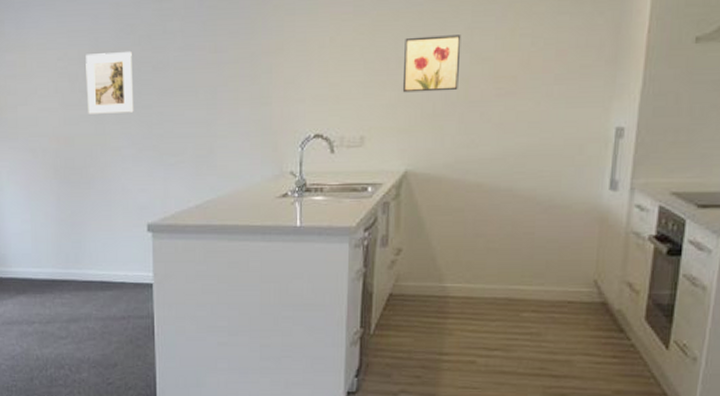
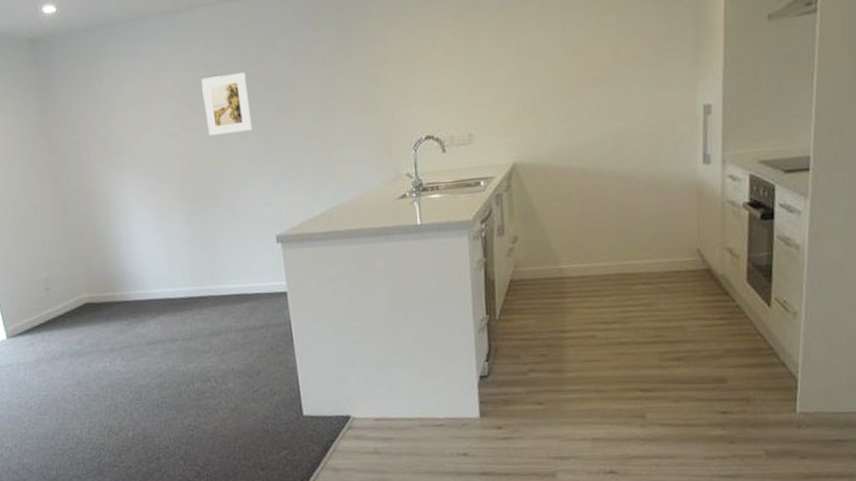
wall art: present [402,35,461,93] -> none [501,30,555,90]

